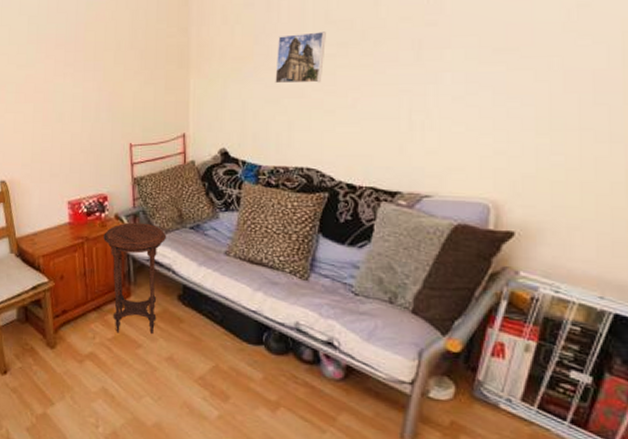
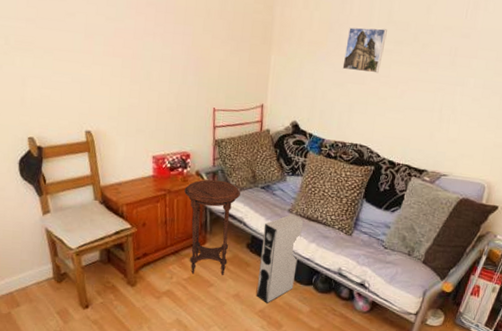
speaker: none [194,258,244,368] -> present [257,214,303,303]

